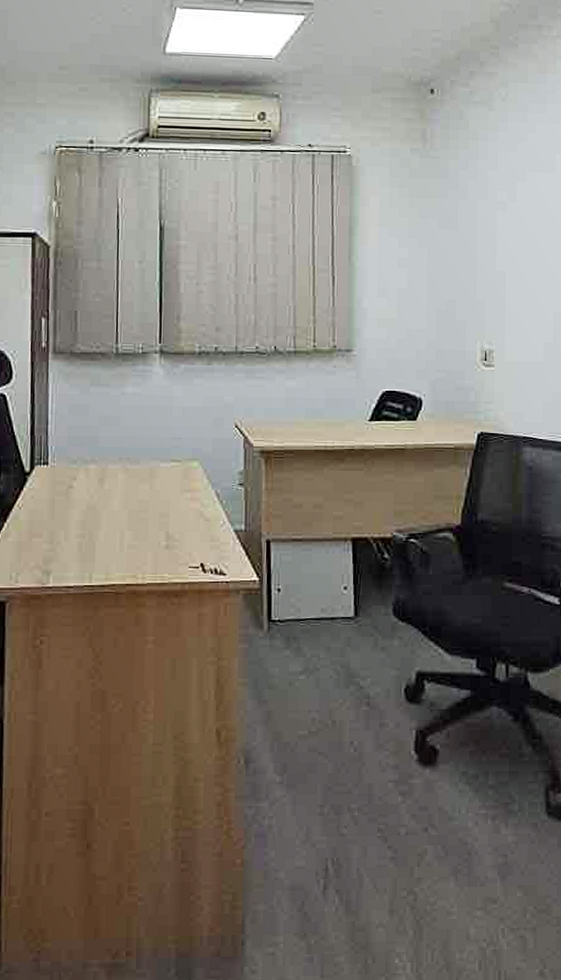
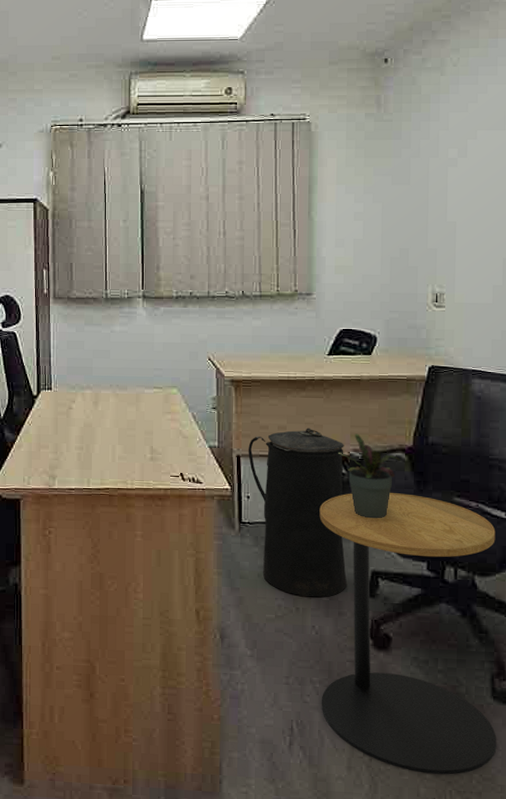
trash can: none [279,506,389,707] -> present [248,428,347,598]
side table: none [359,580,552,910] -> present [319,493,497,775]
potted plant: none [380,511,448,611] -> present [338,433,400,519]

